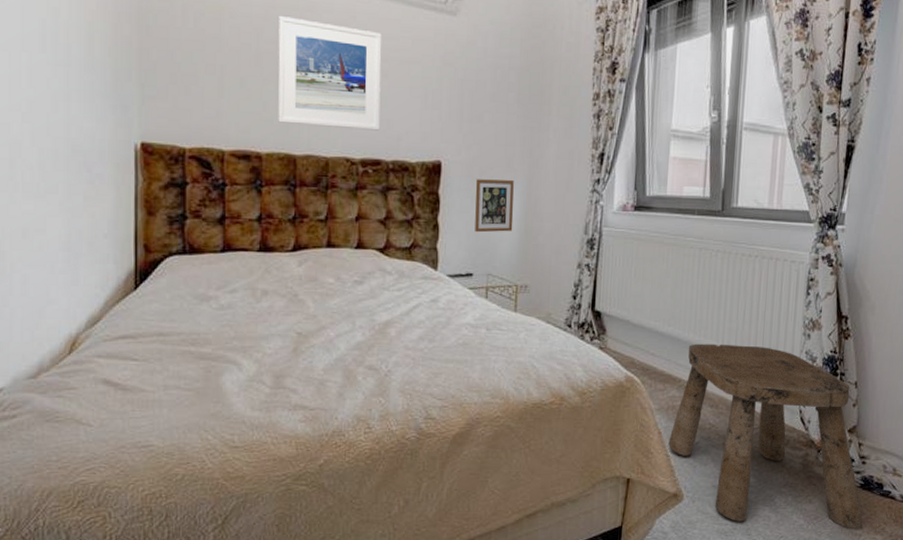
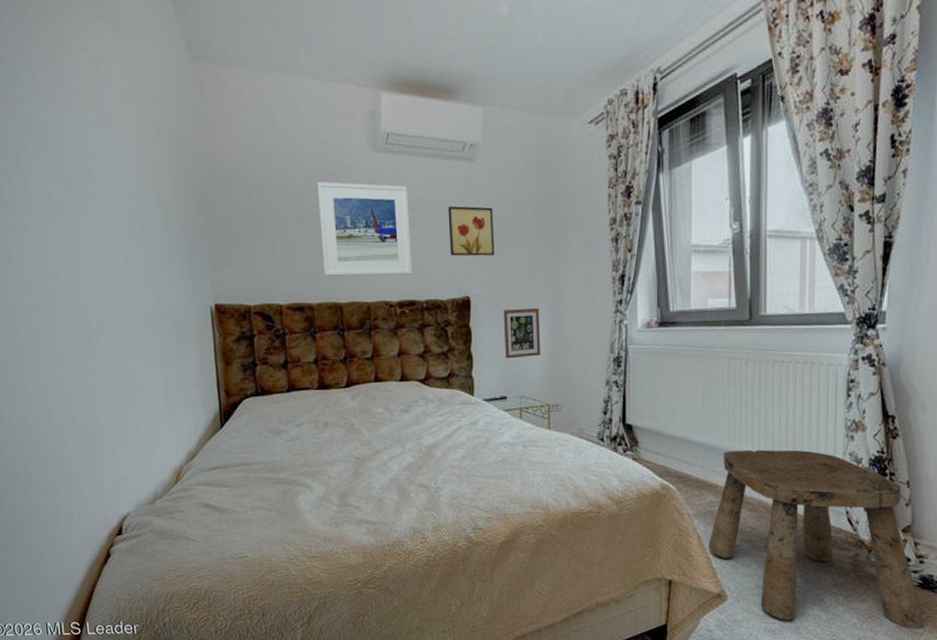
wall art: none [423,61,473,119] -> present [448,206,495,256]

